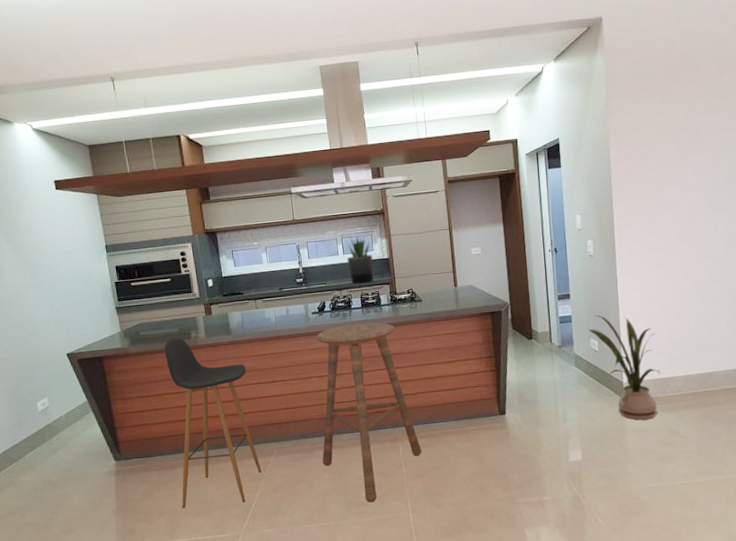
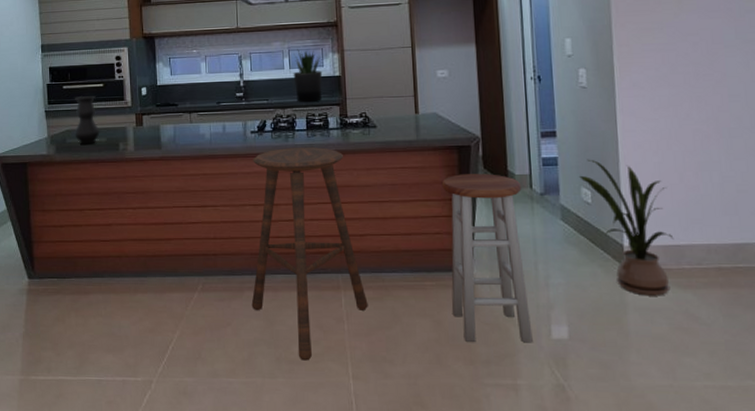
vase: none [144,290,172,337] -> present [74,95,100,146]
bar stool: present [163,337,262,508] -> none [89,147,183,343]
bar stool: none [478,333,555,472] -> present [441,174,533,343]

